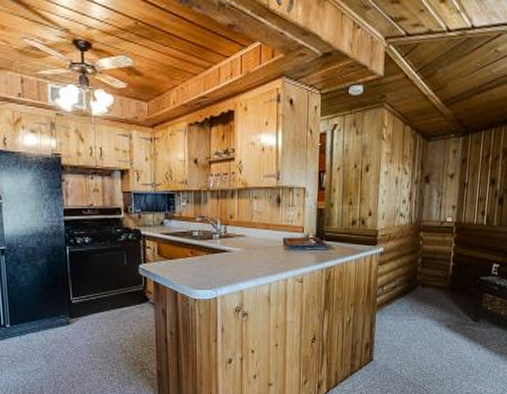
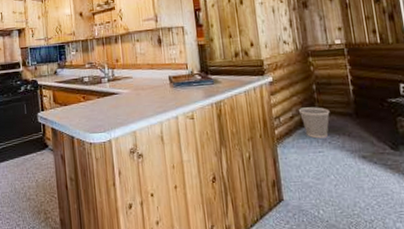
wastebasket: none [401,279,429,308] -> present [298,107,330,139]

